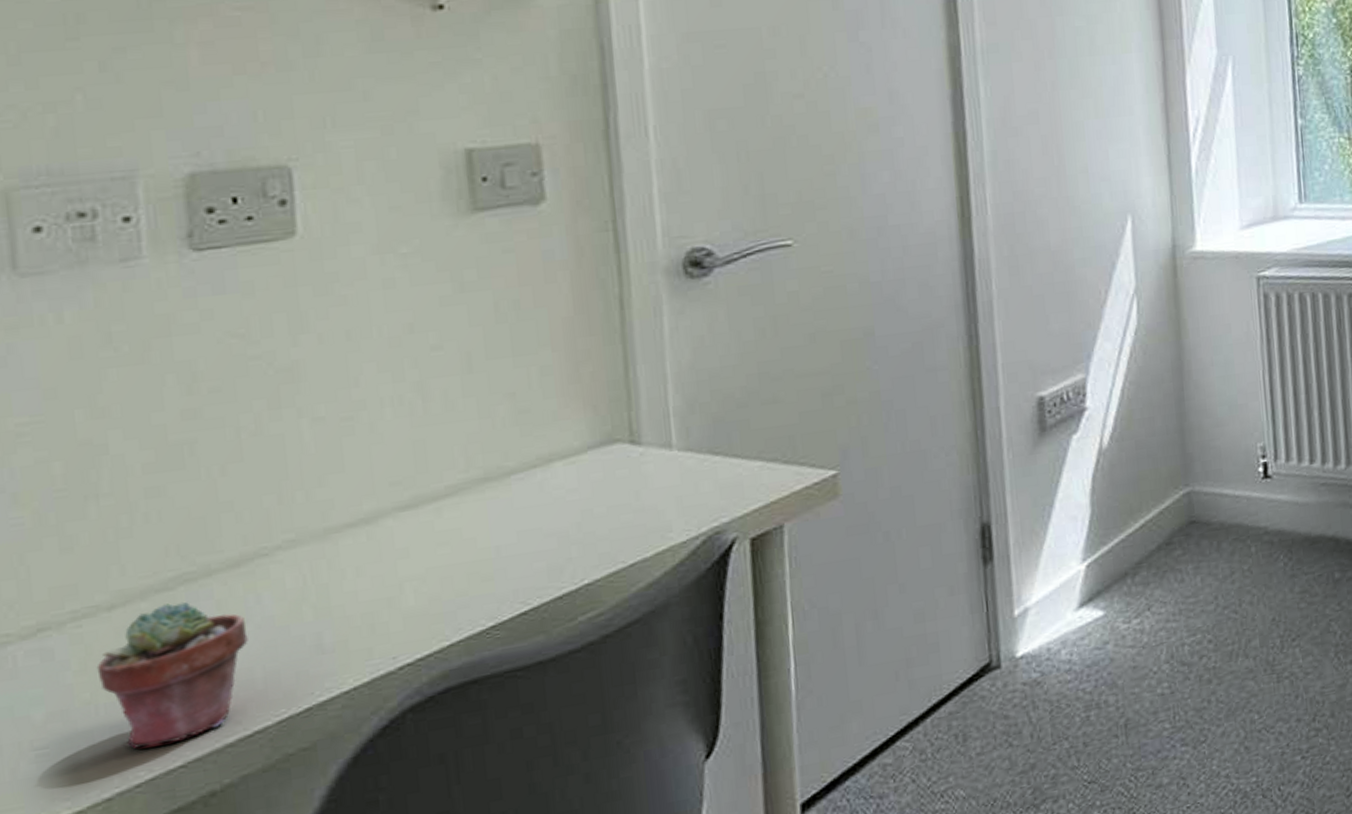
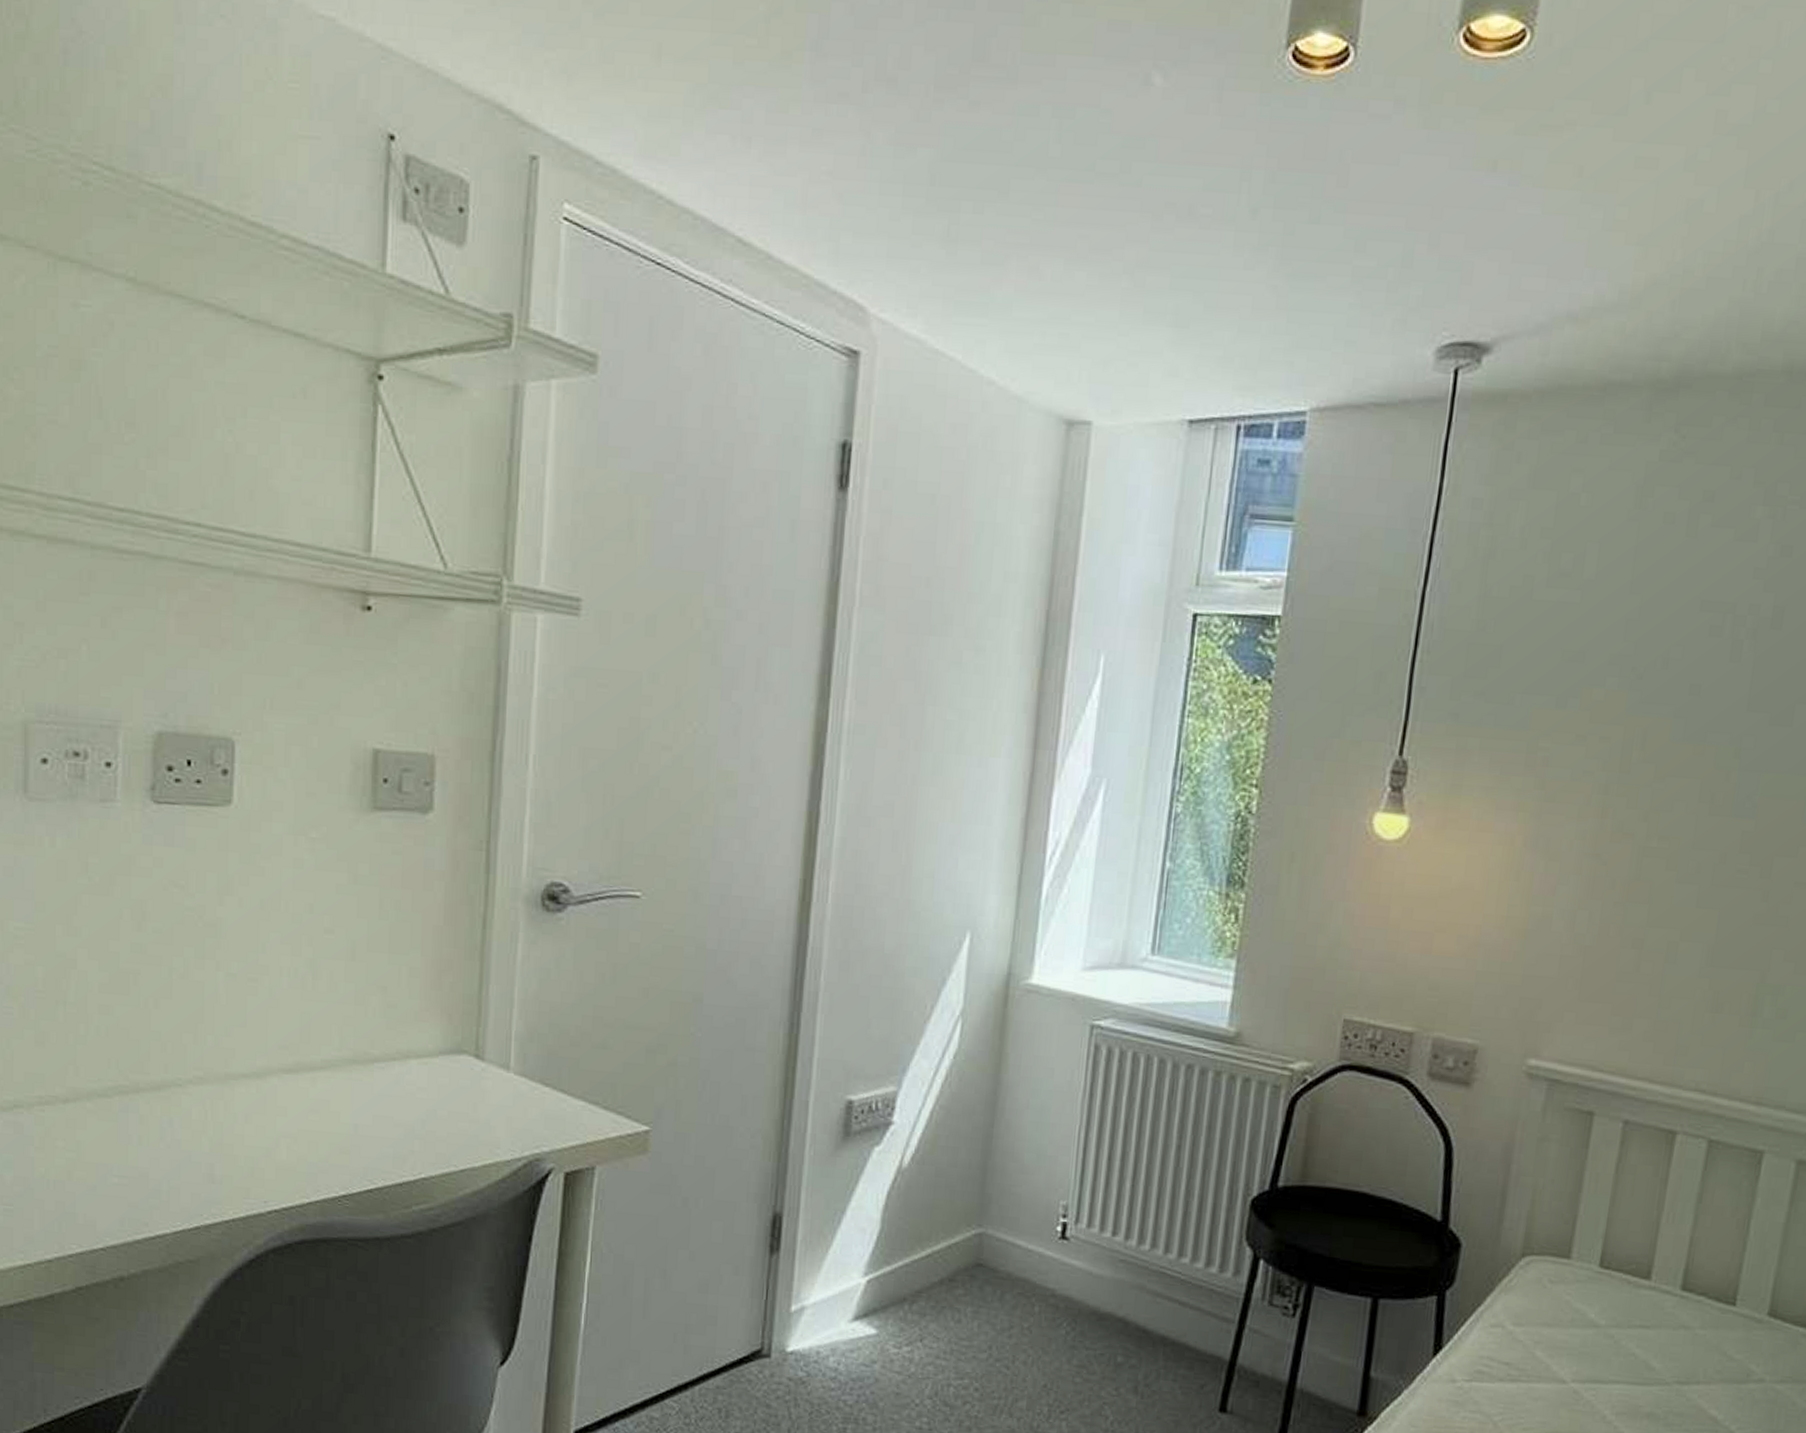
potted succulent: present [96,602,248,749] -> none [51,1108,160,1228]

